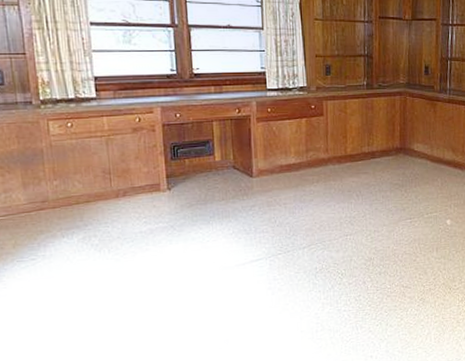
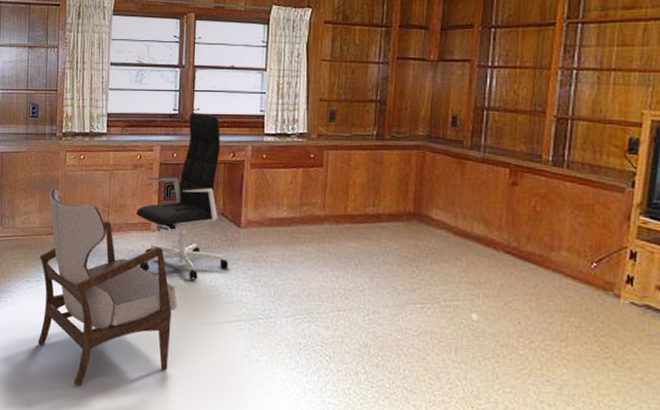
armchair: none [32,161,198,353] -> present [37,188,177,386]
office chair: none [141,72,244,232] -> present [135,112,228,280]

